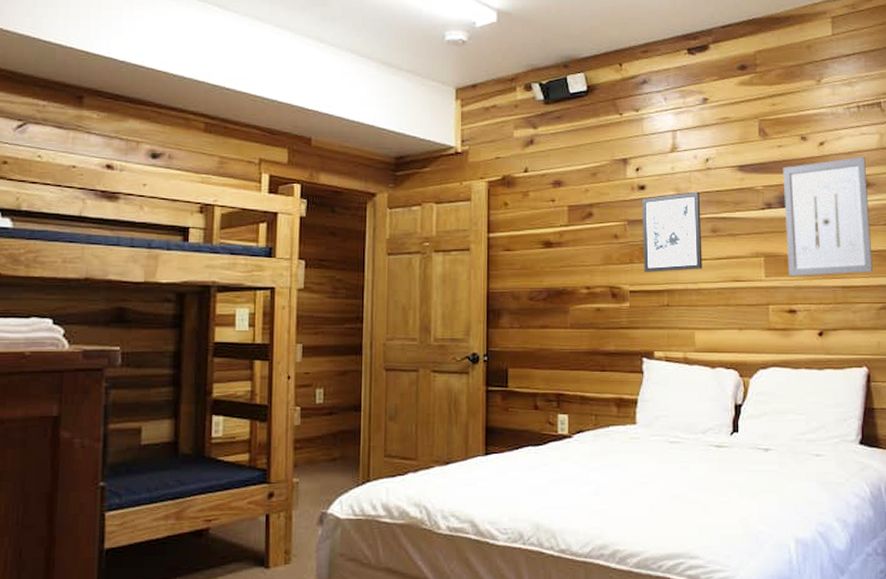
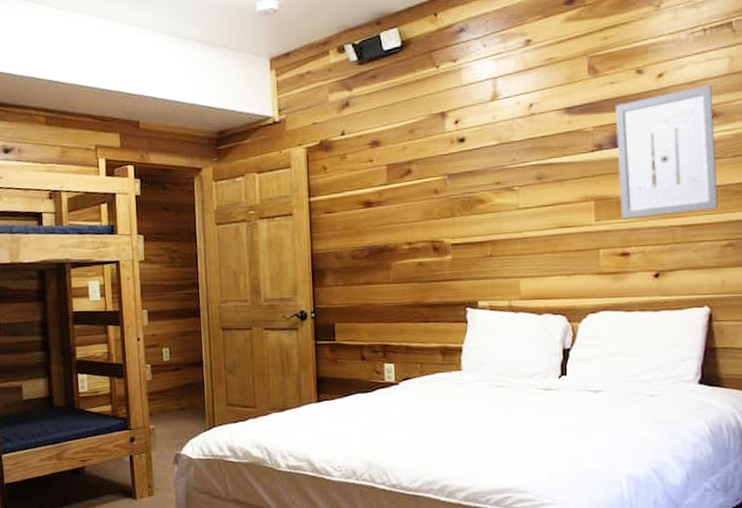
wall art: present [641,191,702,272] -> none [461,139,527,225]

